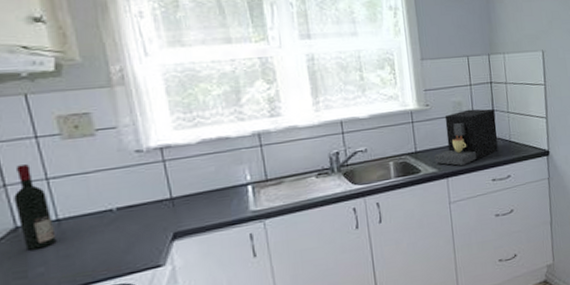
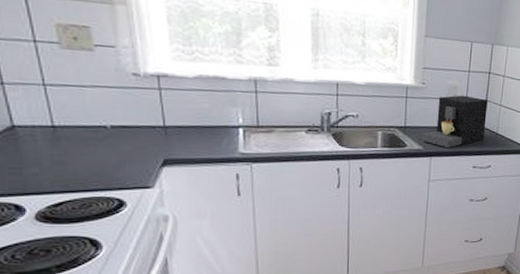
wine bottle: present [14,164,57,250] -> none [11,66,51,150]

